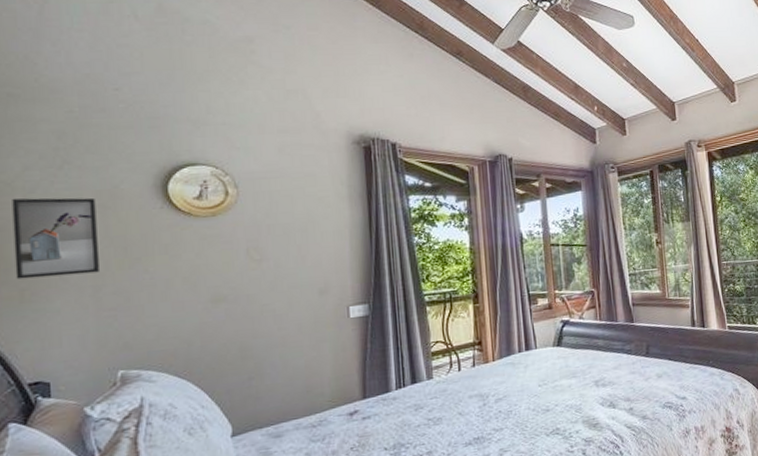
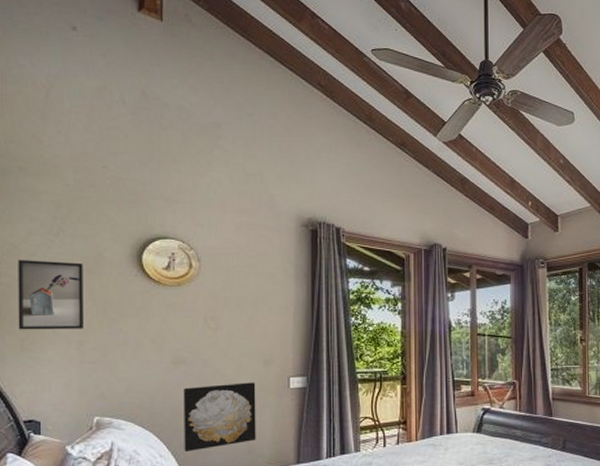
wall art: none [226,315,315,399] -> present [183,382,256,451]

